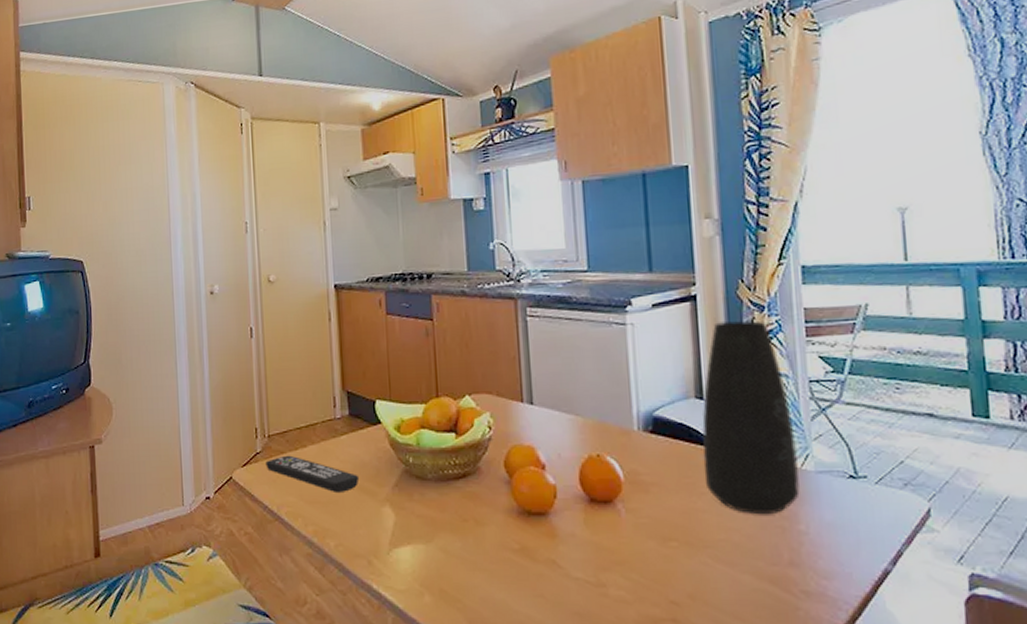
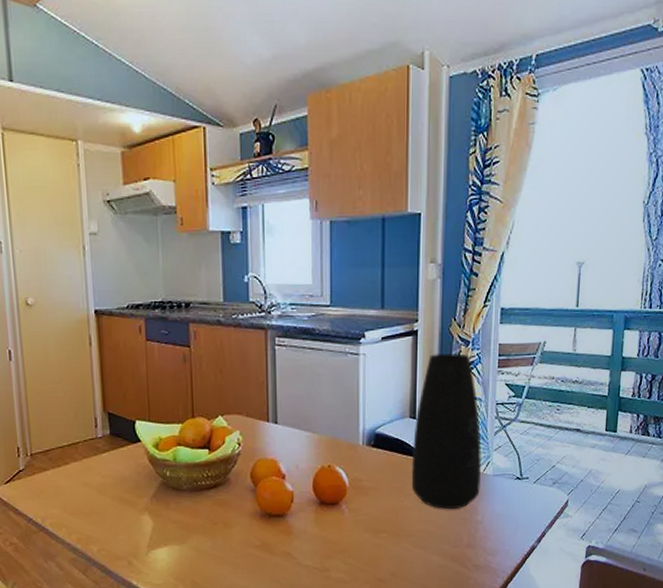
remote control: present [265,455,360,494] -> none [29,472,120,505]

